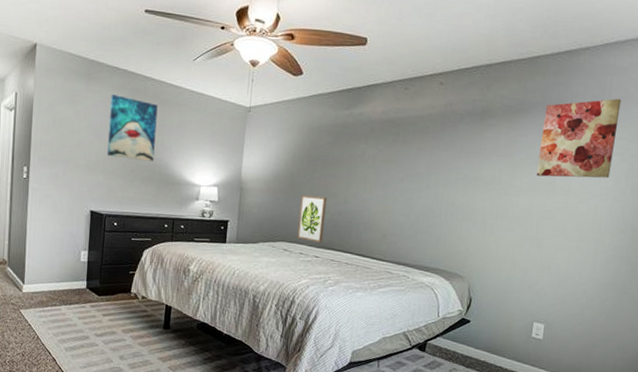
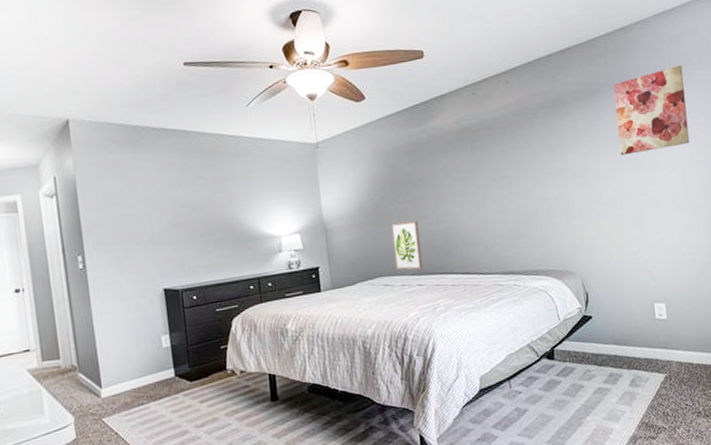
wall art: present [106,94,158,162] -> none [162,157,224,226]

